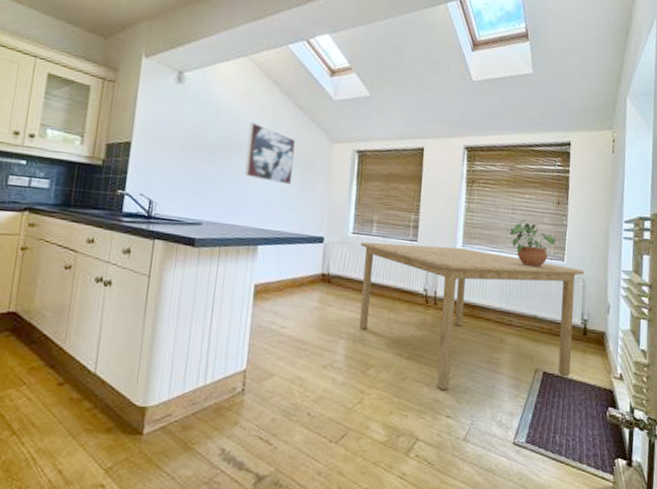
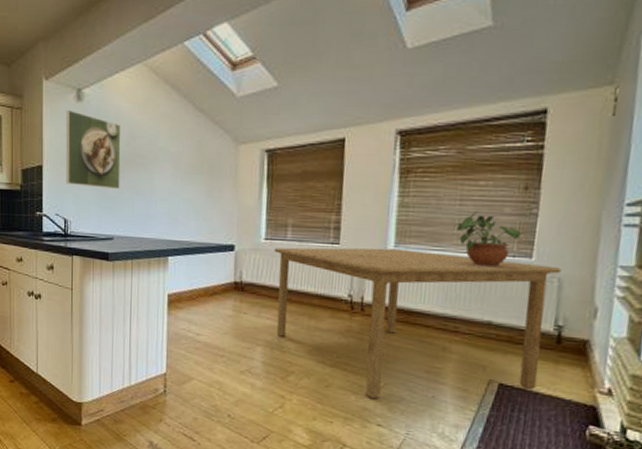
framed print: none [156,89,221,173] -> present [65,109,121,189]
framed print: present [244,123,295,185] -> none [149,133,198,194]

